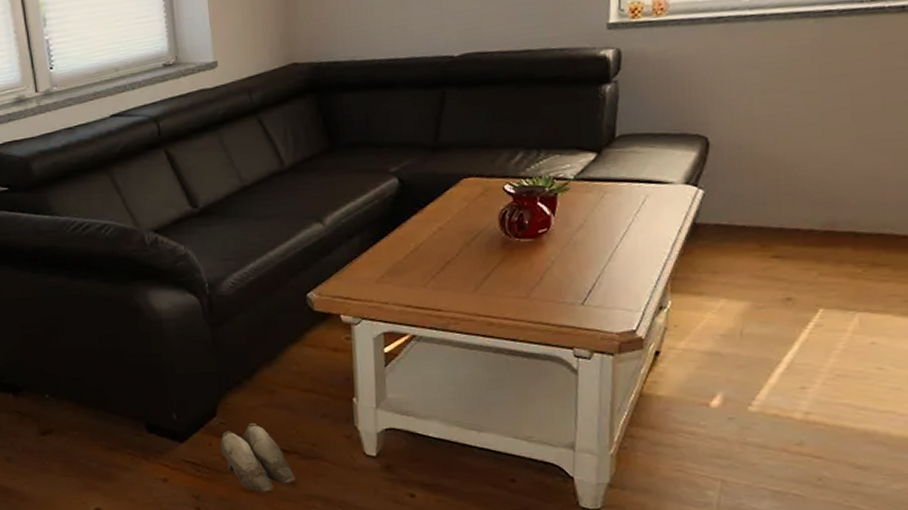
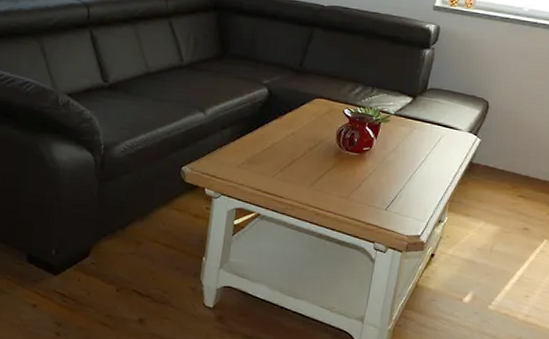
slippers: present [220,423,296,493] -> none [86,267,145,328]

